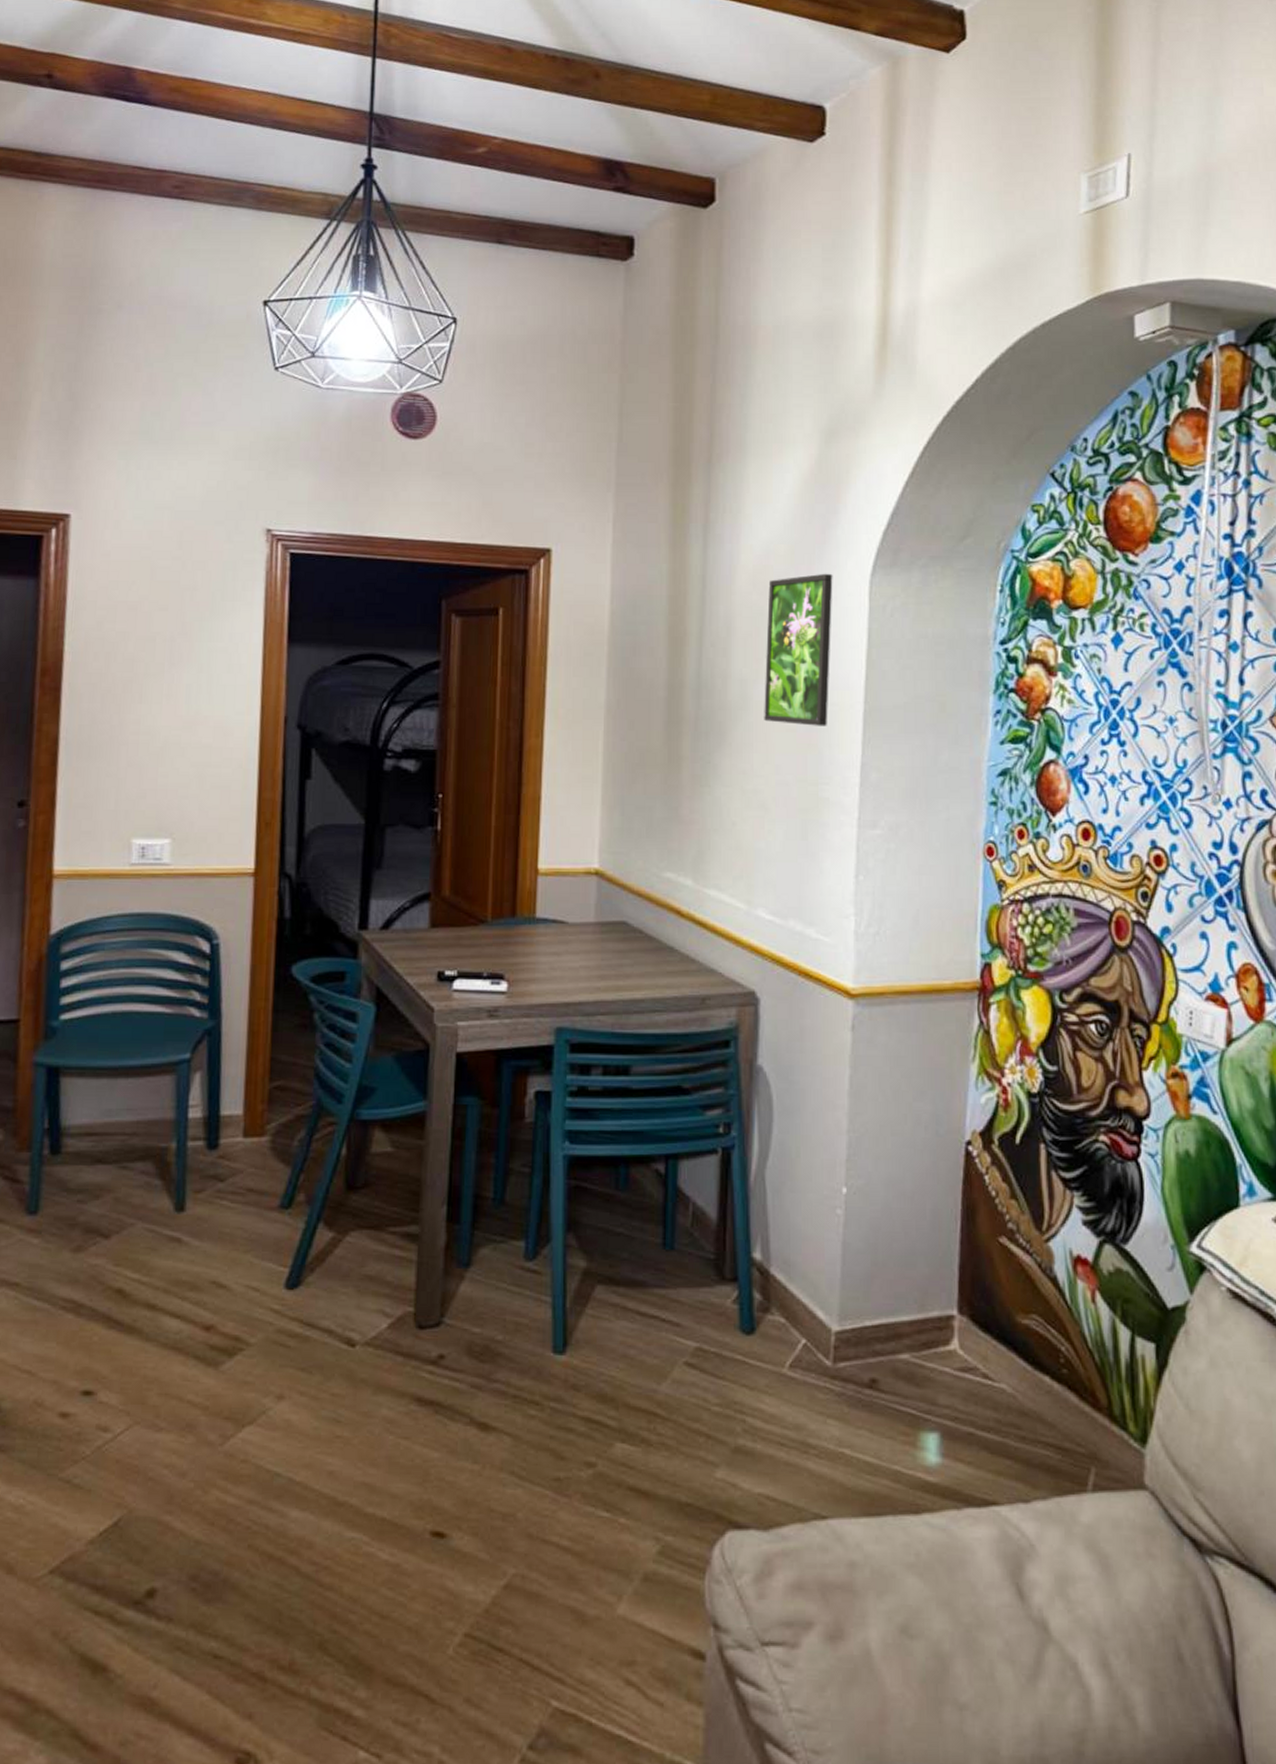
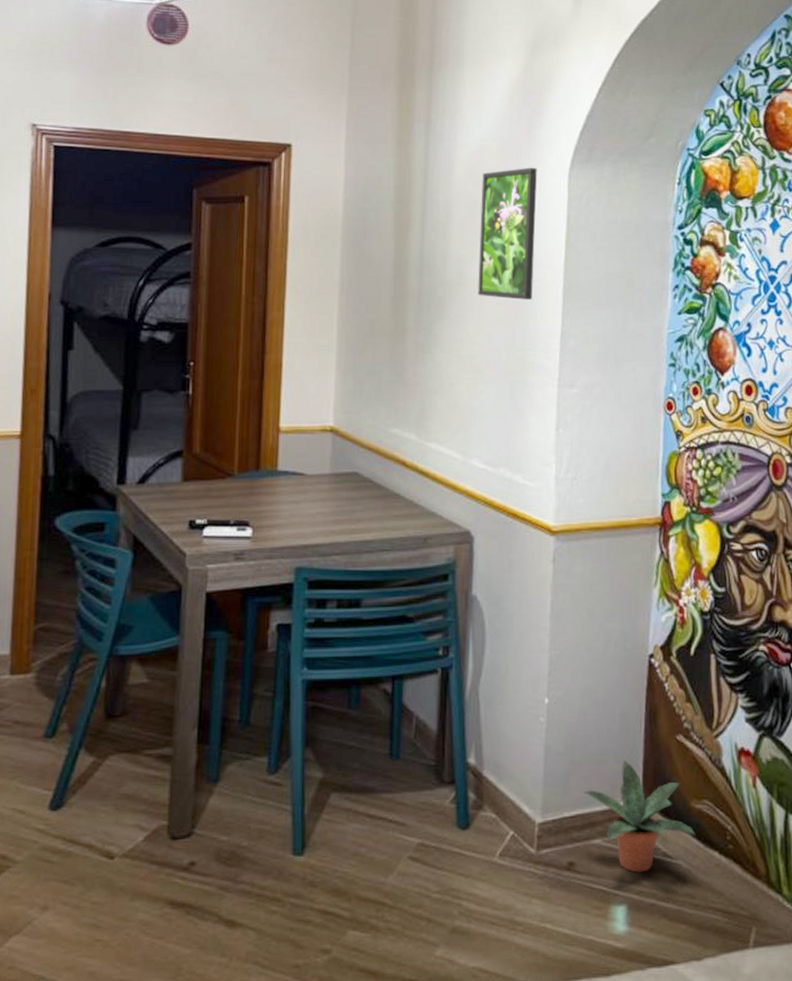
potted plant: none [888,1264,1023,1396] -> present [584,760,696,873]

